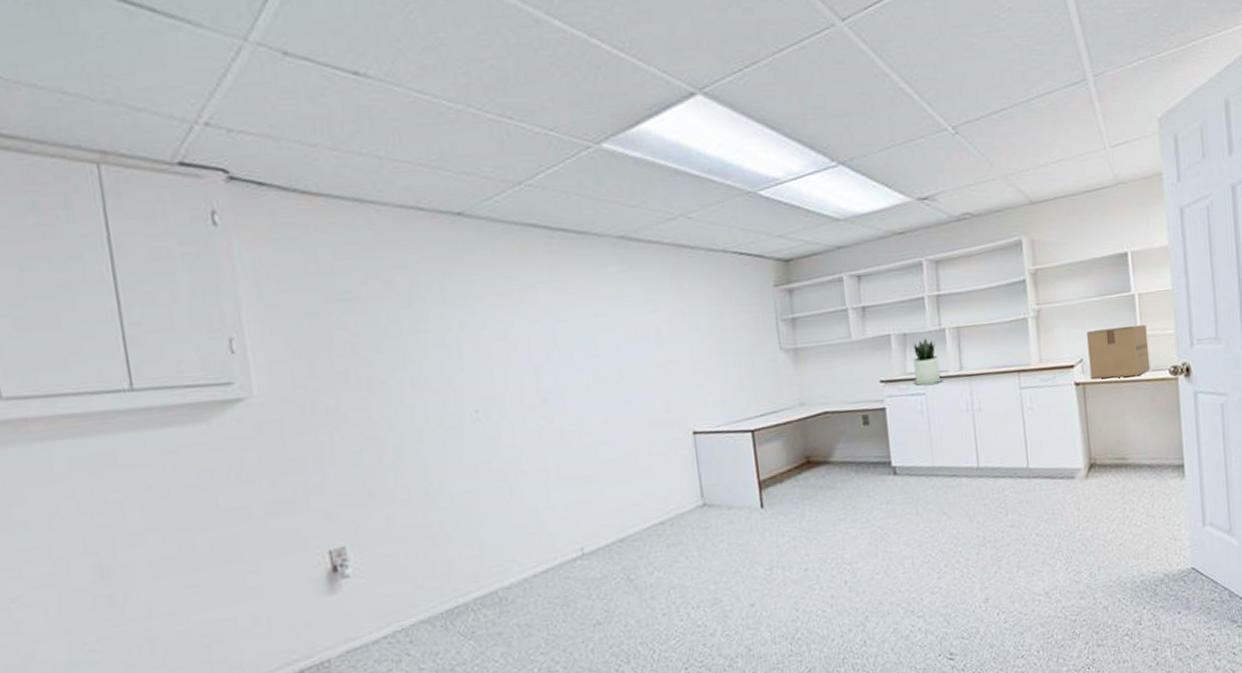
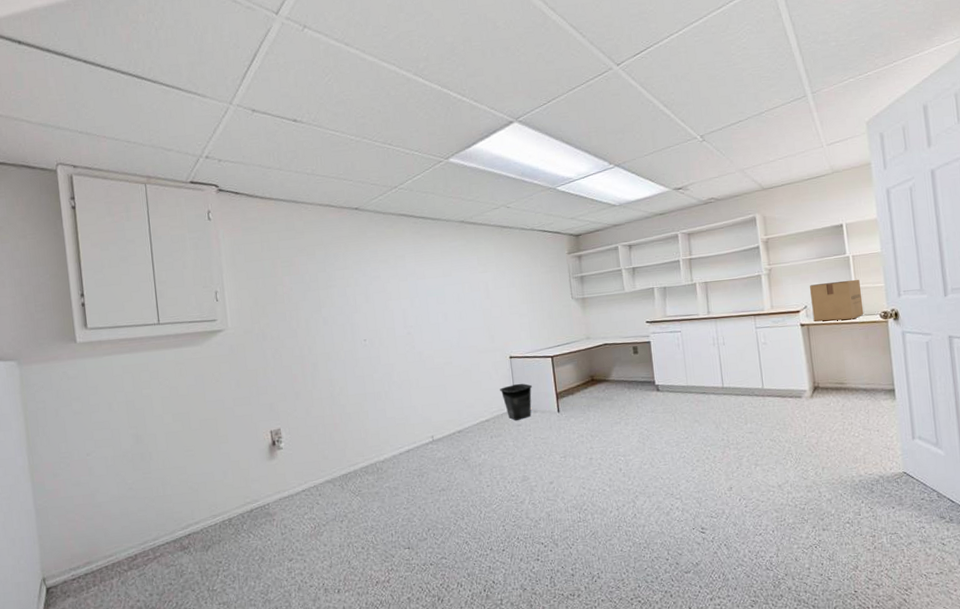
waste bin: none [679,469,725,522] -> present [500,383,532,421]
planter: present [912,338,944,386] -> none [671,290,695,326]

